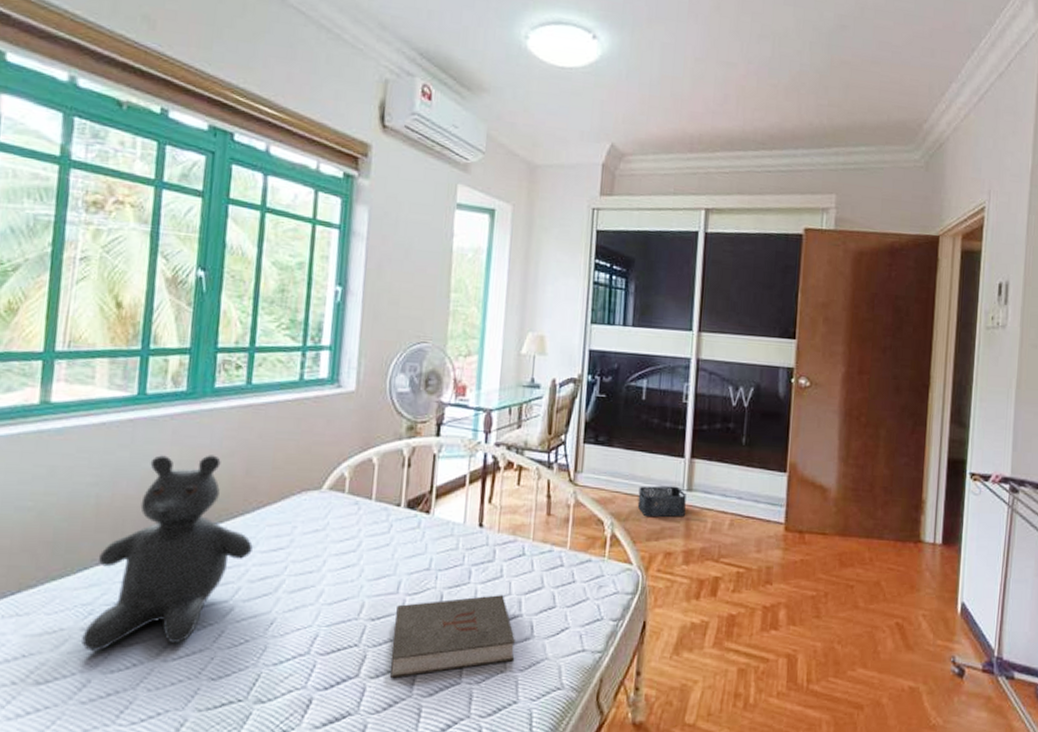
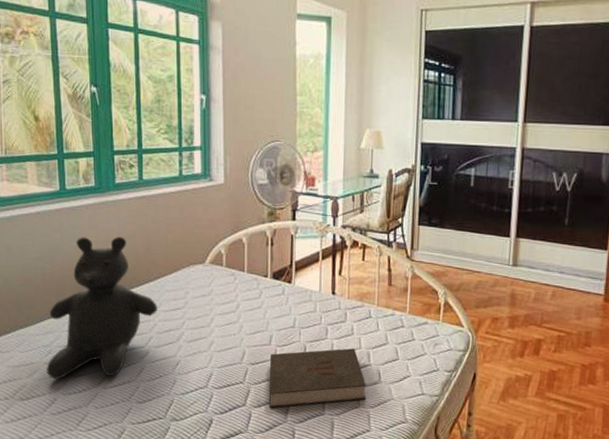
storage bin: present [637,485,686,518] -> none [467,261,512,289]

